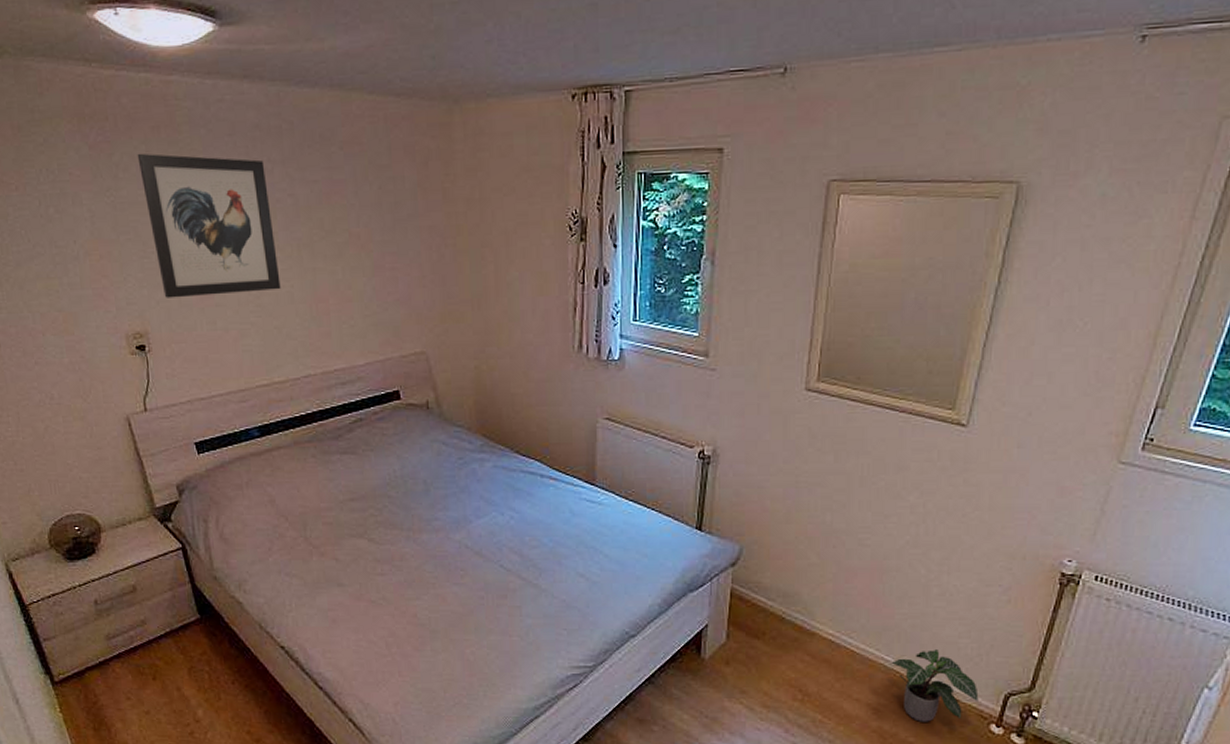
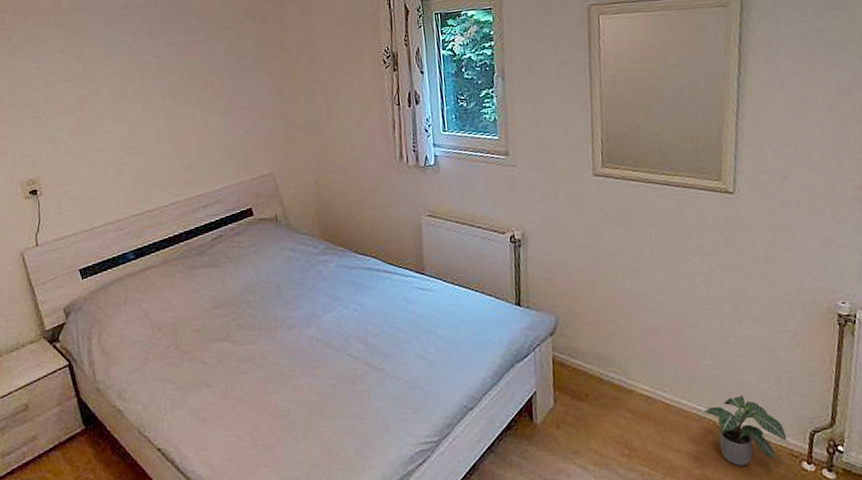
wall art: present [137,153,281,298] -> none [31,31,150,149]

